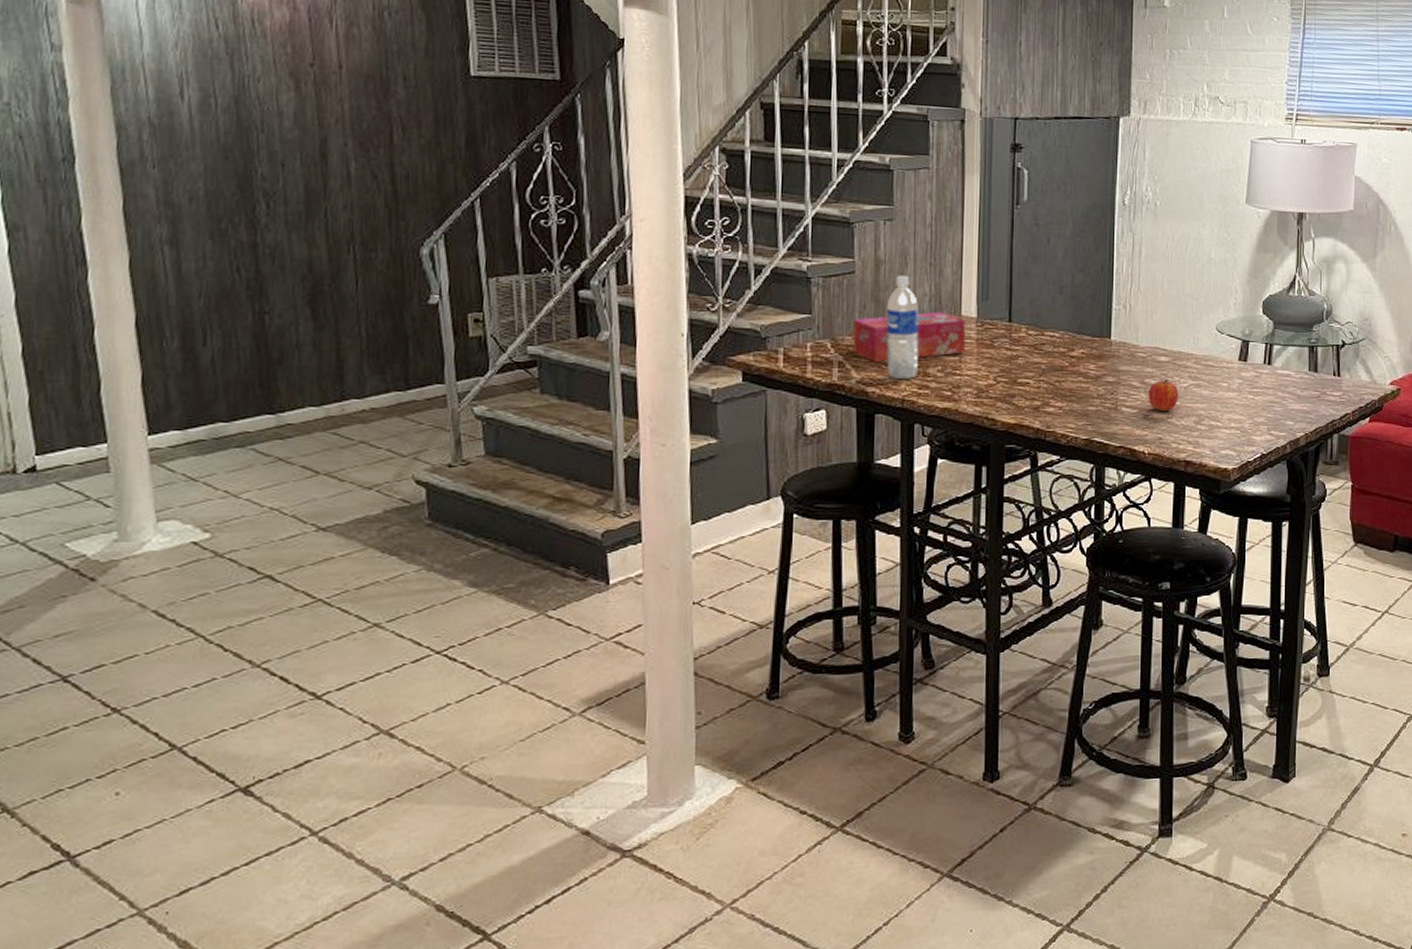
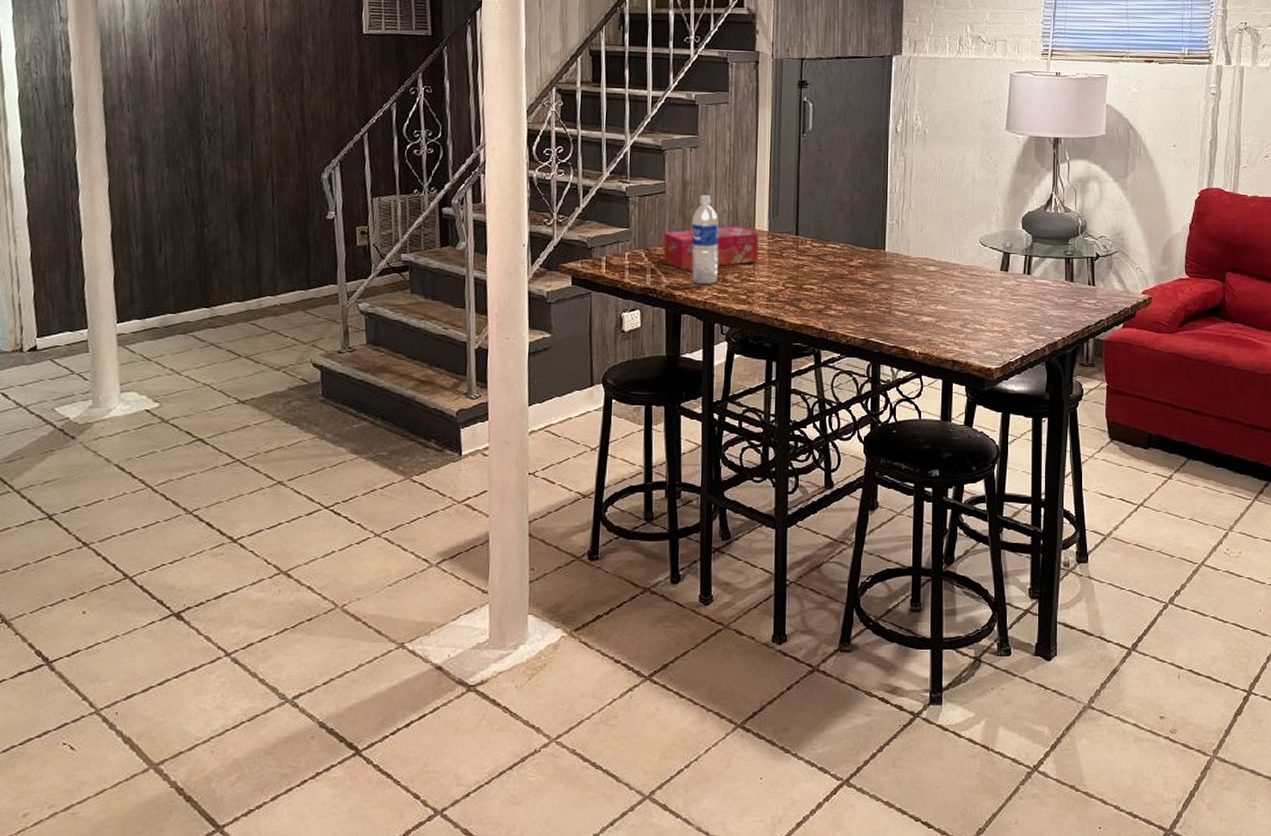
fruit: present [1149,379,1179,411] -> none [919,287,946,315]

